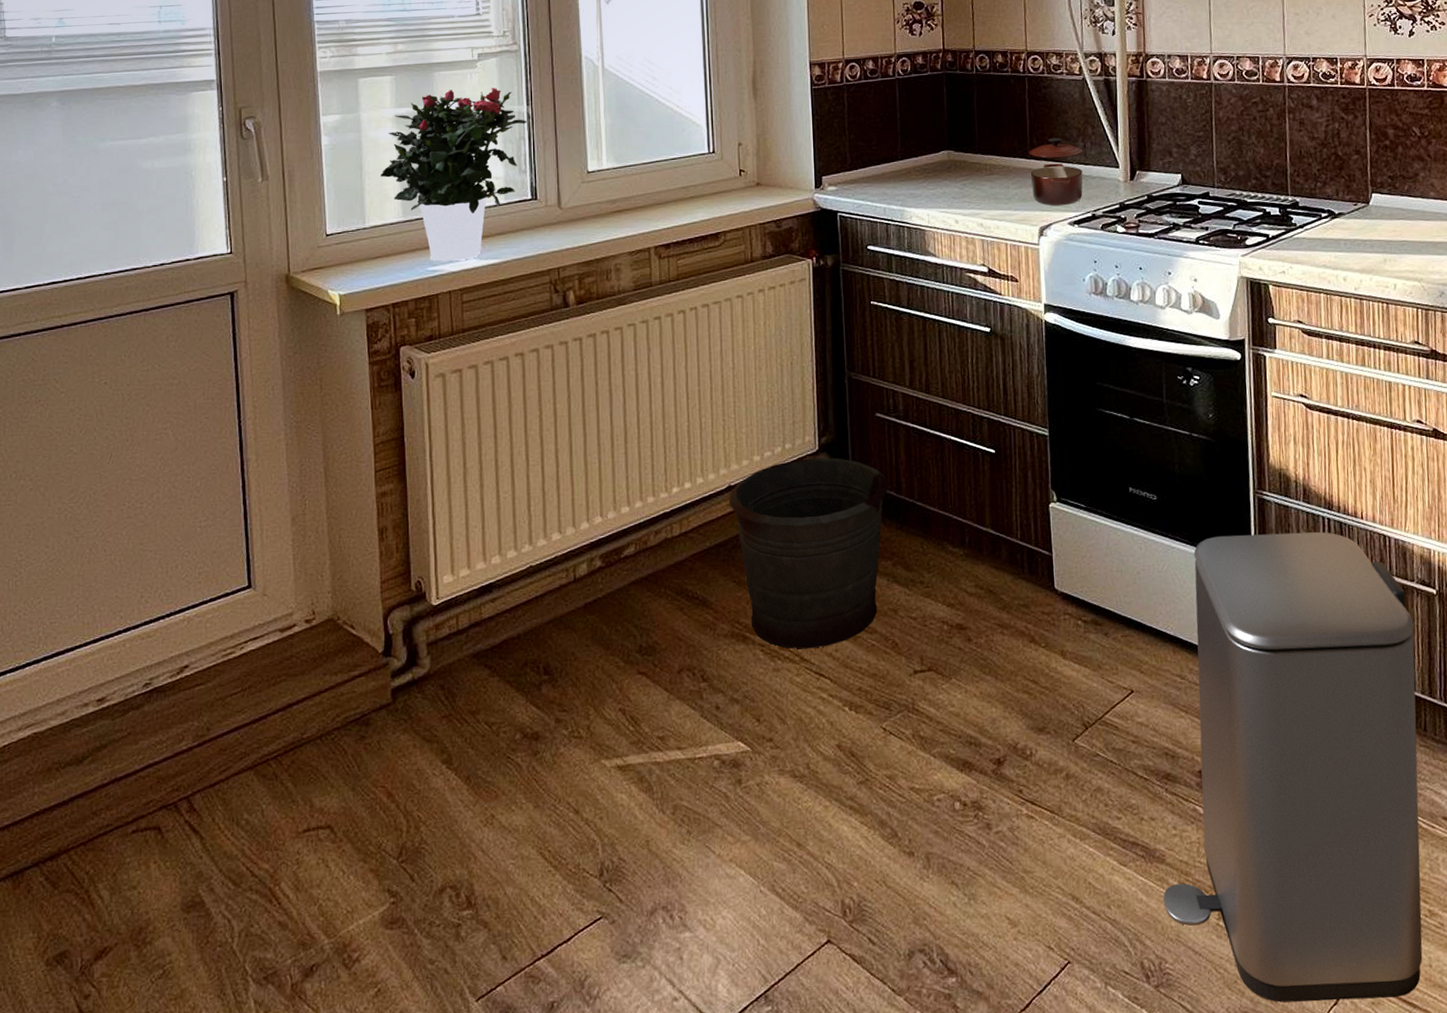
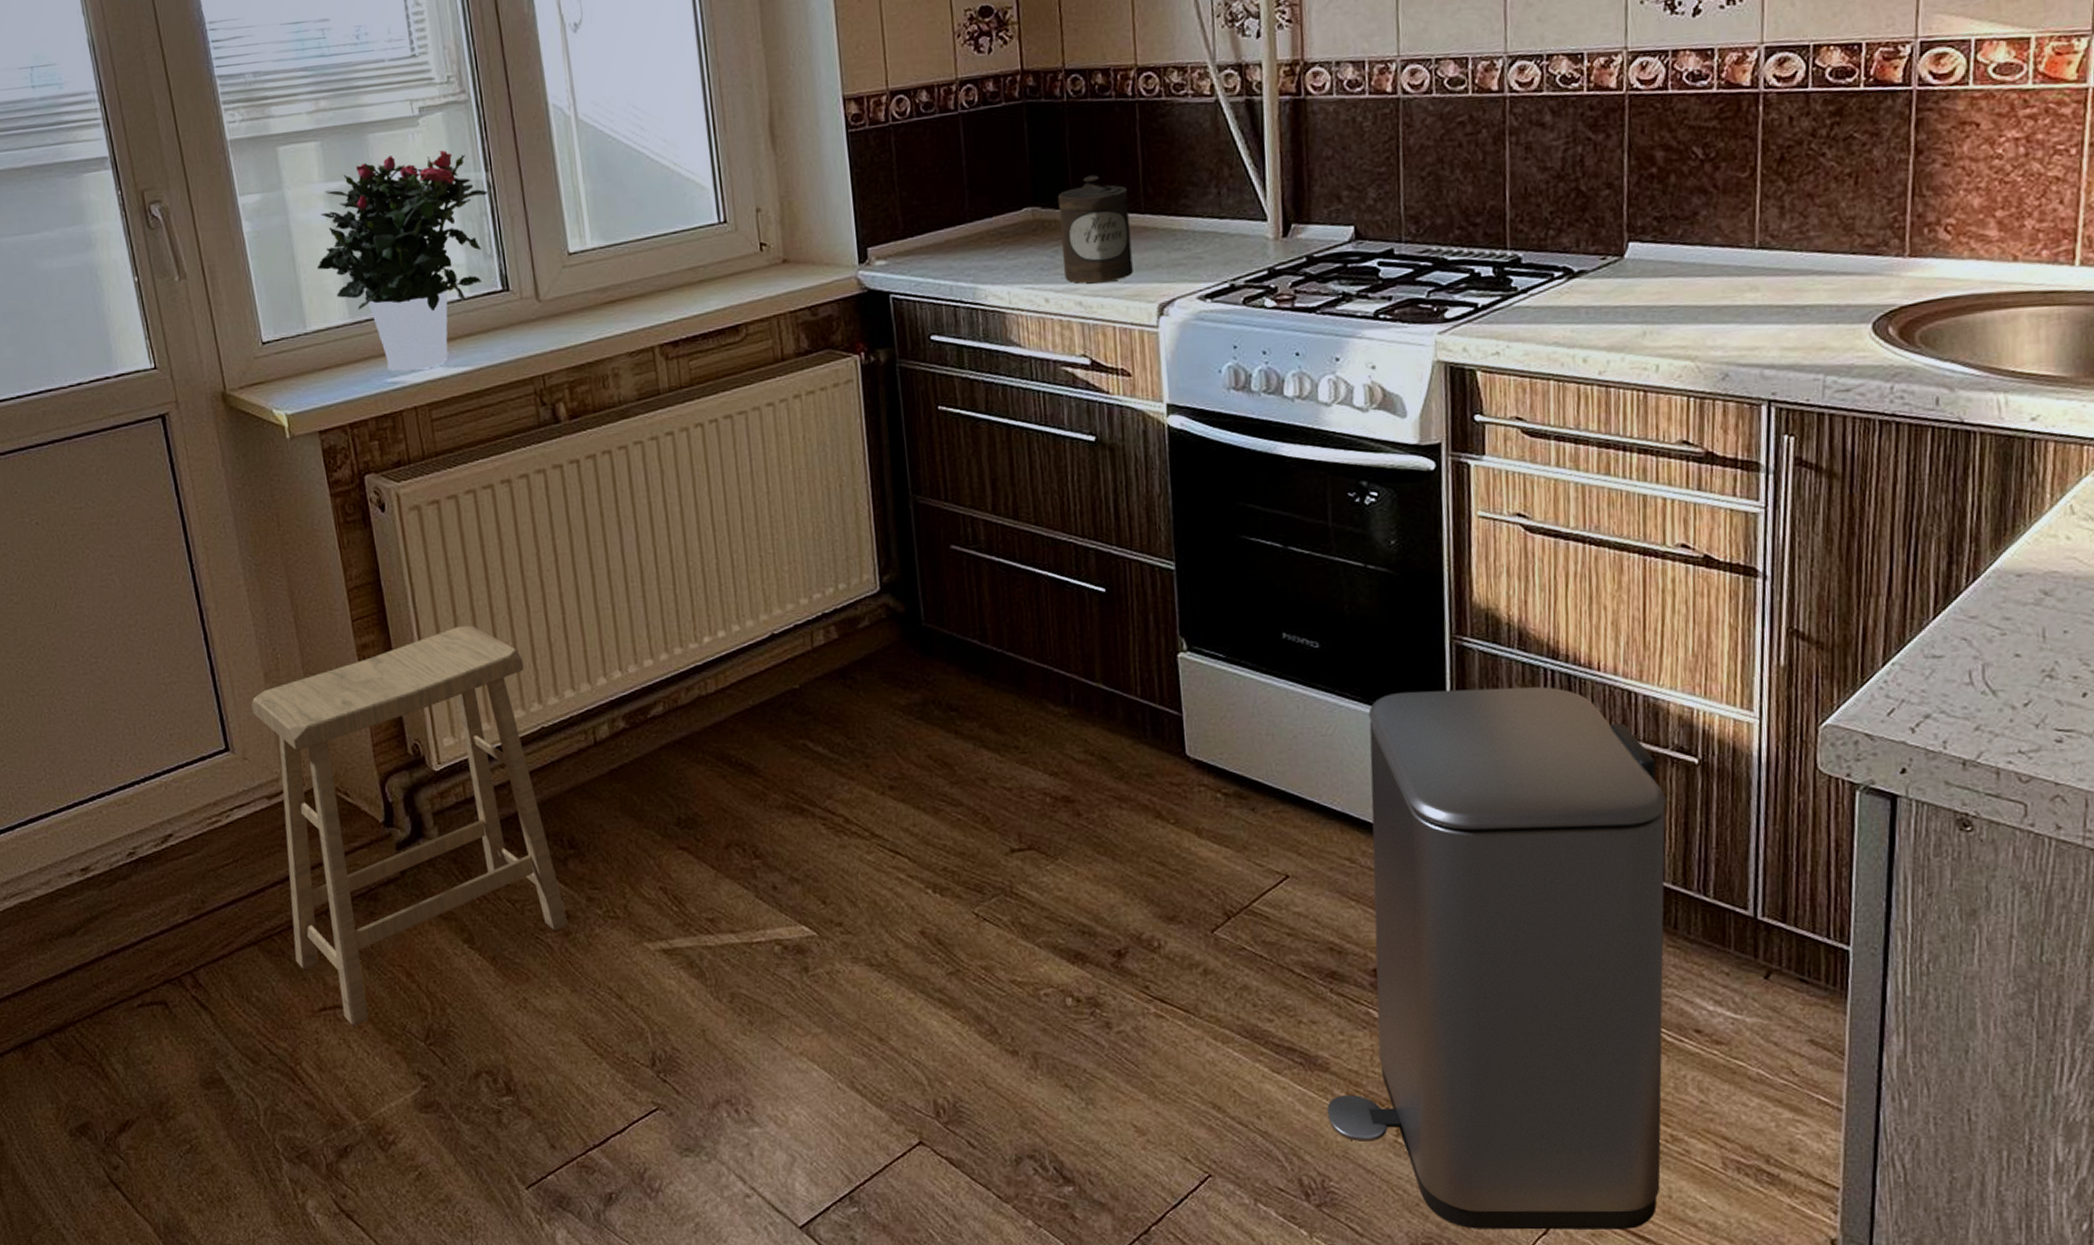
stool: none [277,476,537,846] -> present [251,625,569,1026]
bucket: present [728,457,889,649] -> none [772,599,971,823]
canister: none [966,128,1021,210] -> present [1057,175,1133,284]
saucepan: present [1029,138,1083,207] -> none [1142,183,1218,276]

